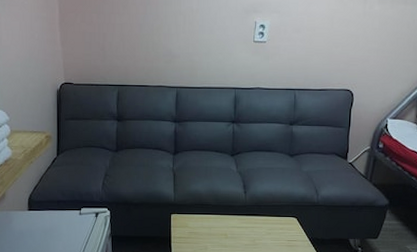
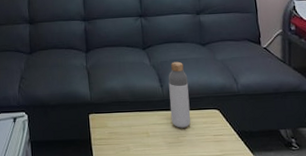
bottle: none [250,170,272,232] -> present [168,61,191,128]

